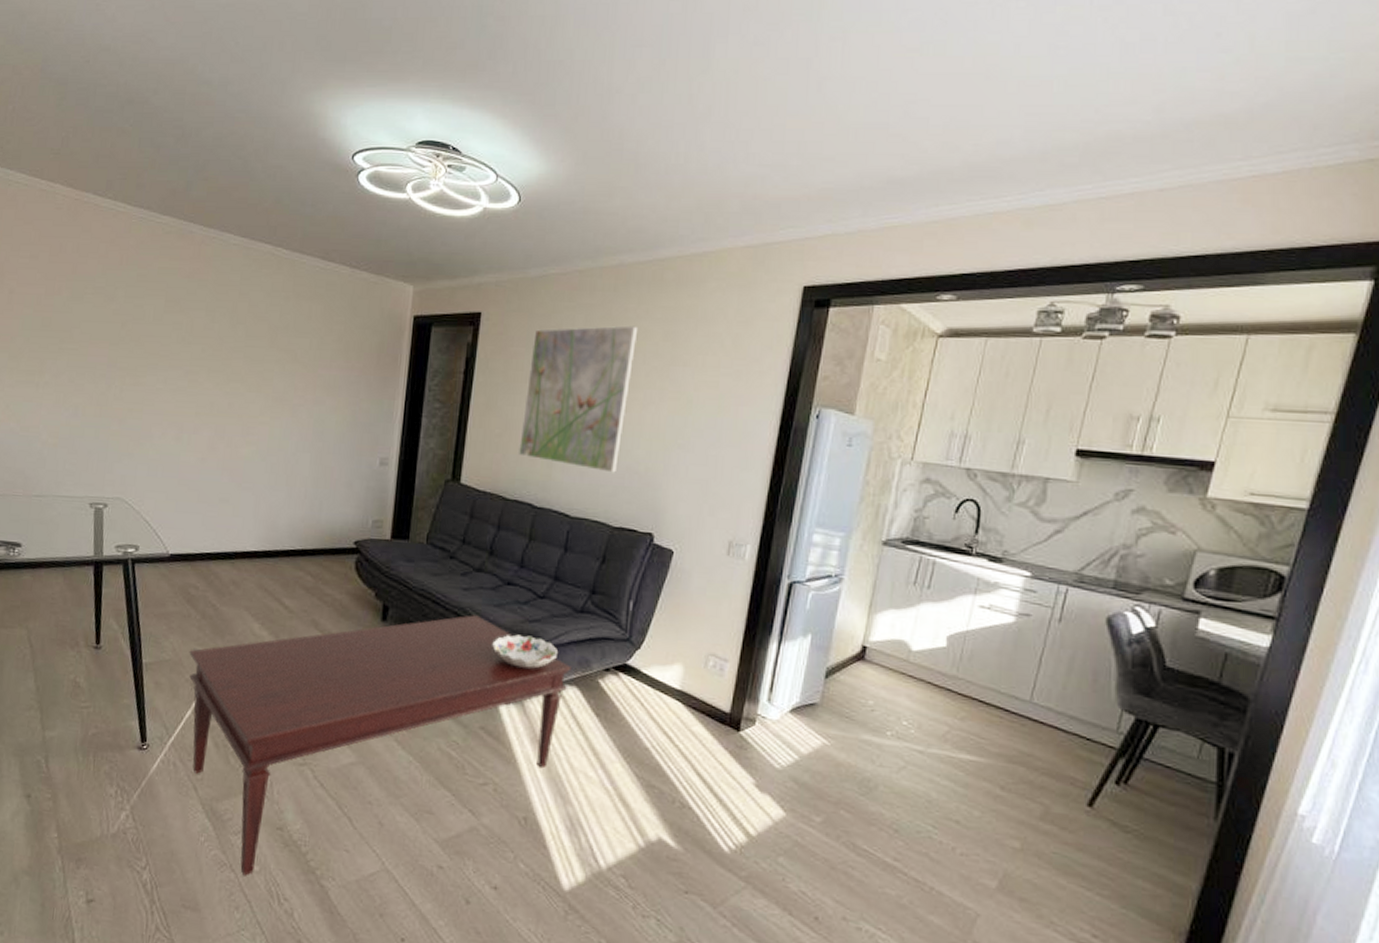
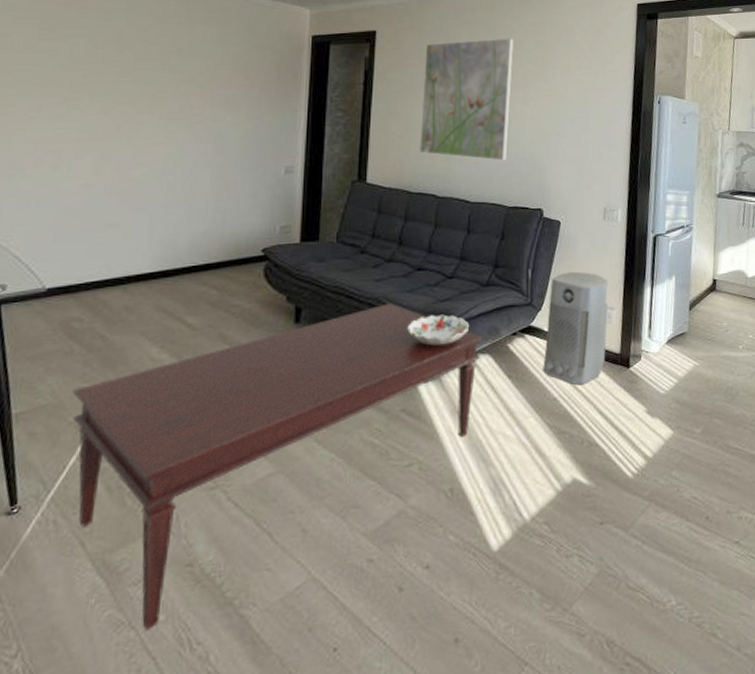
air purifier: none [636,610,724,740] -> present [543,271,609,385]

